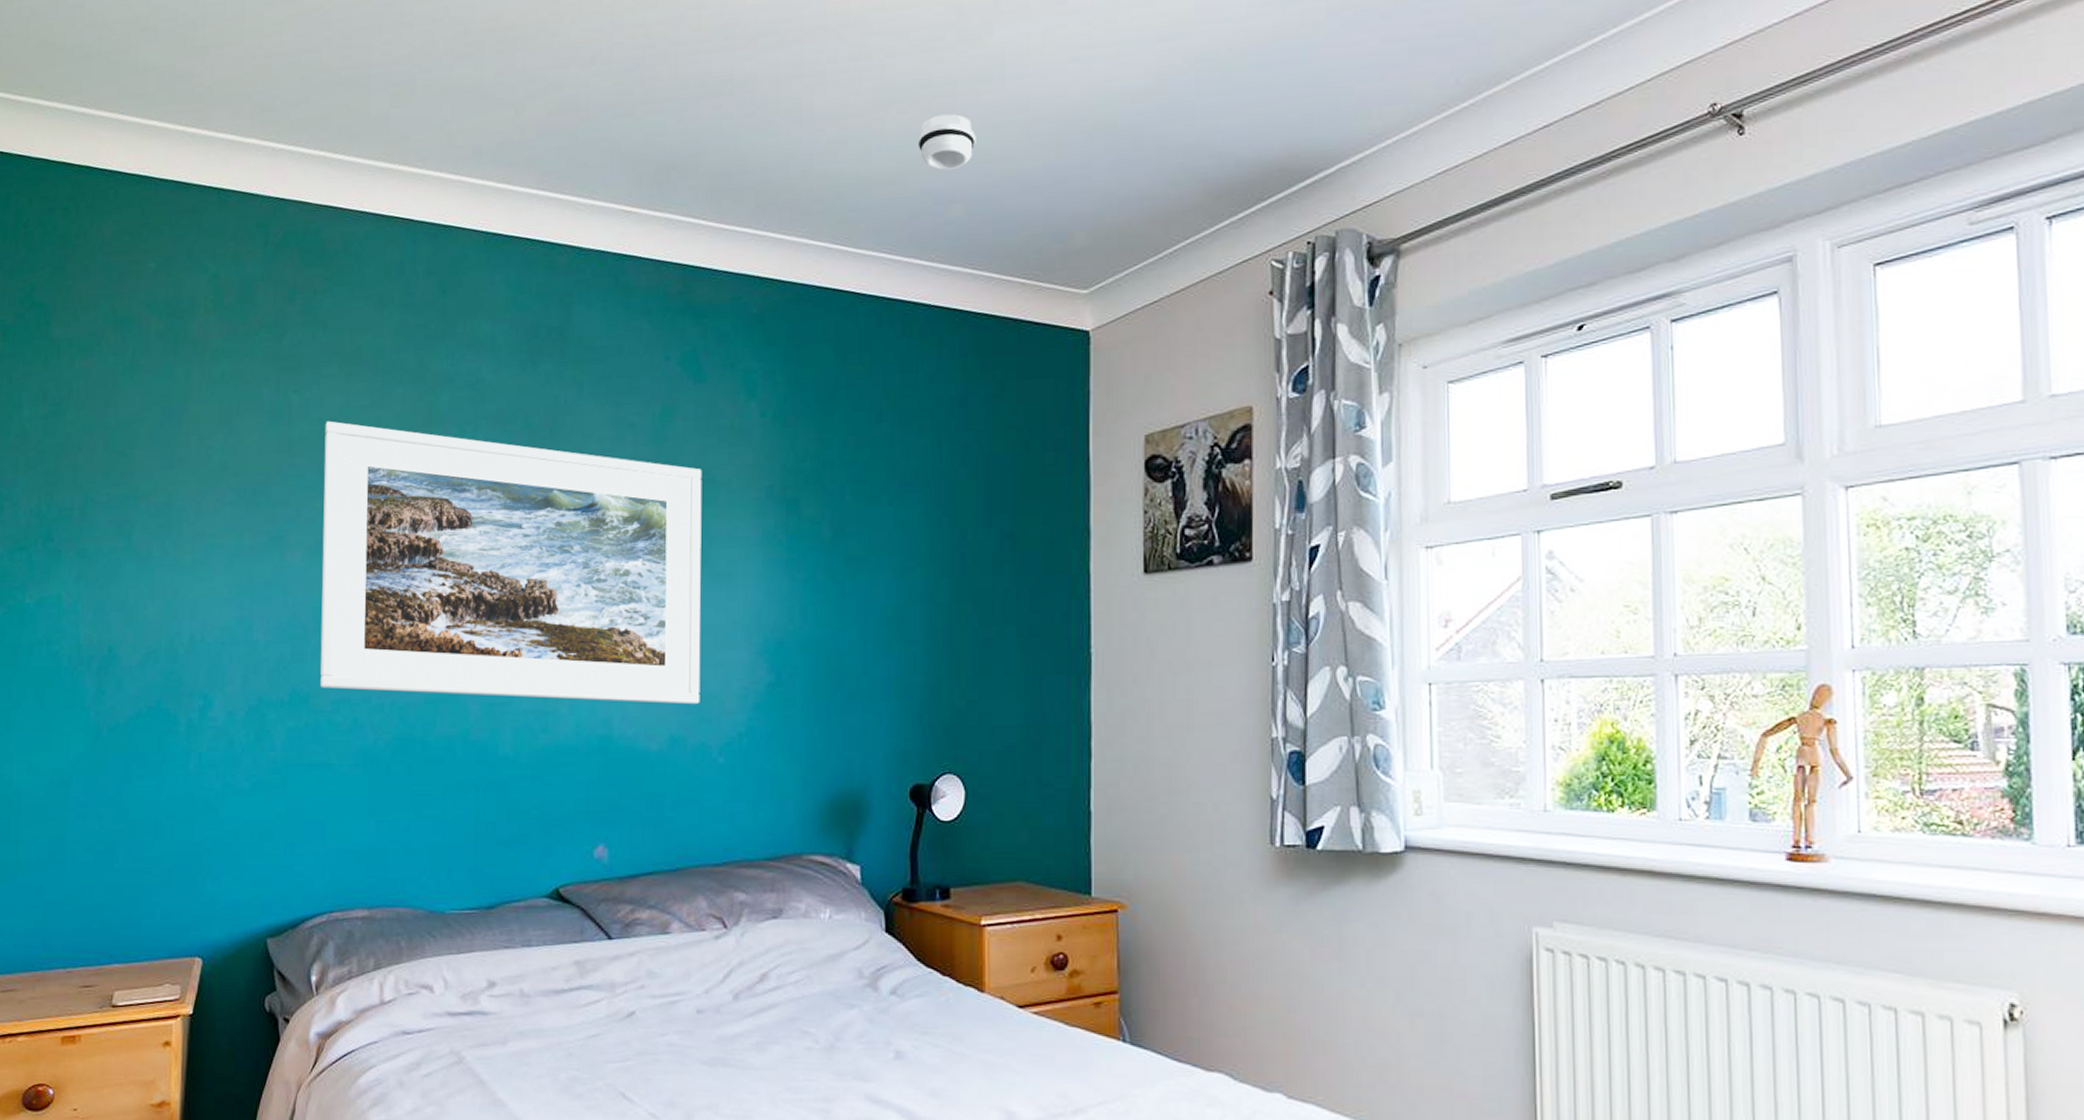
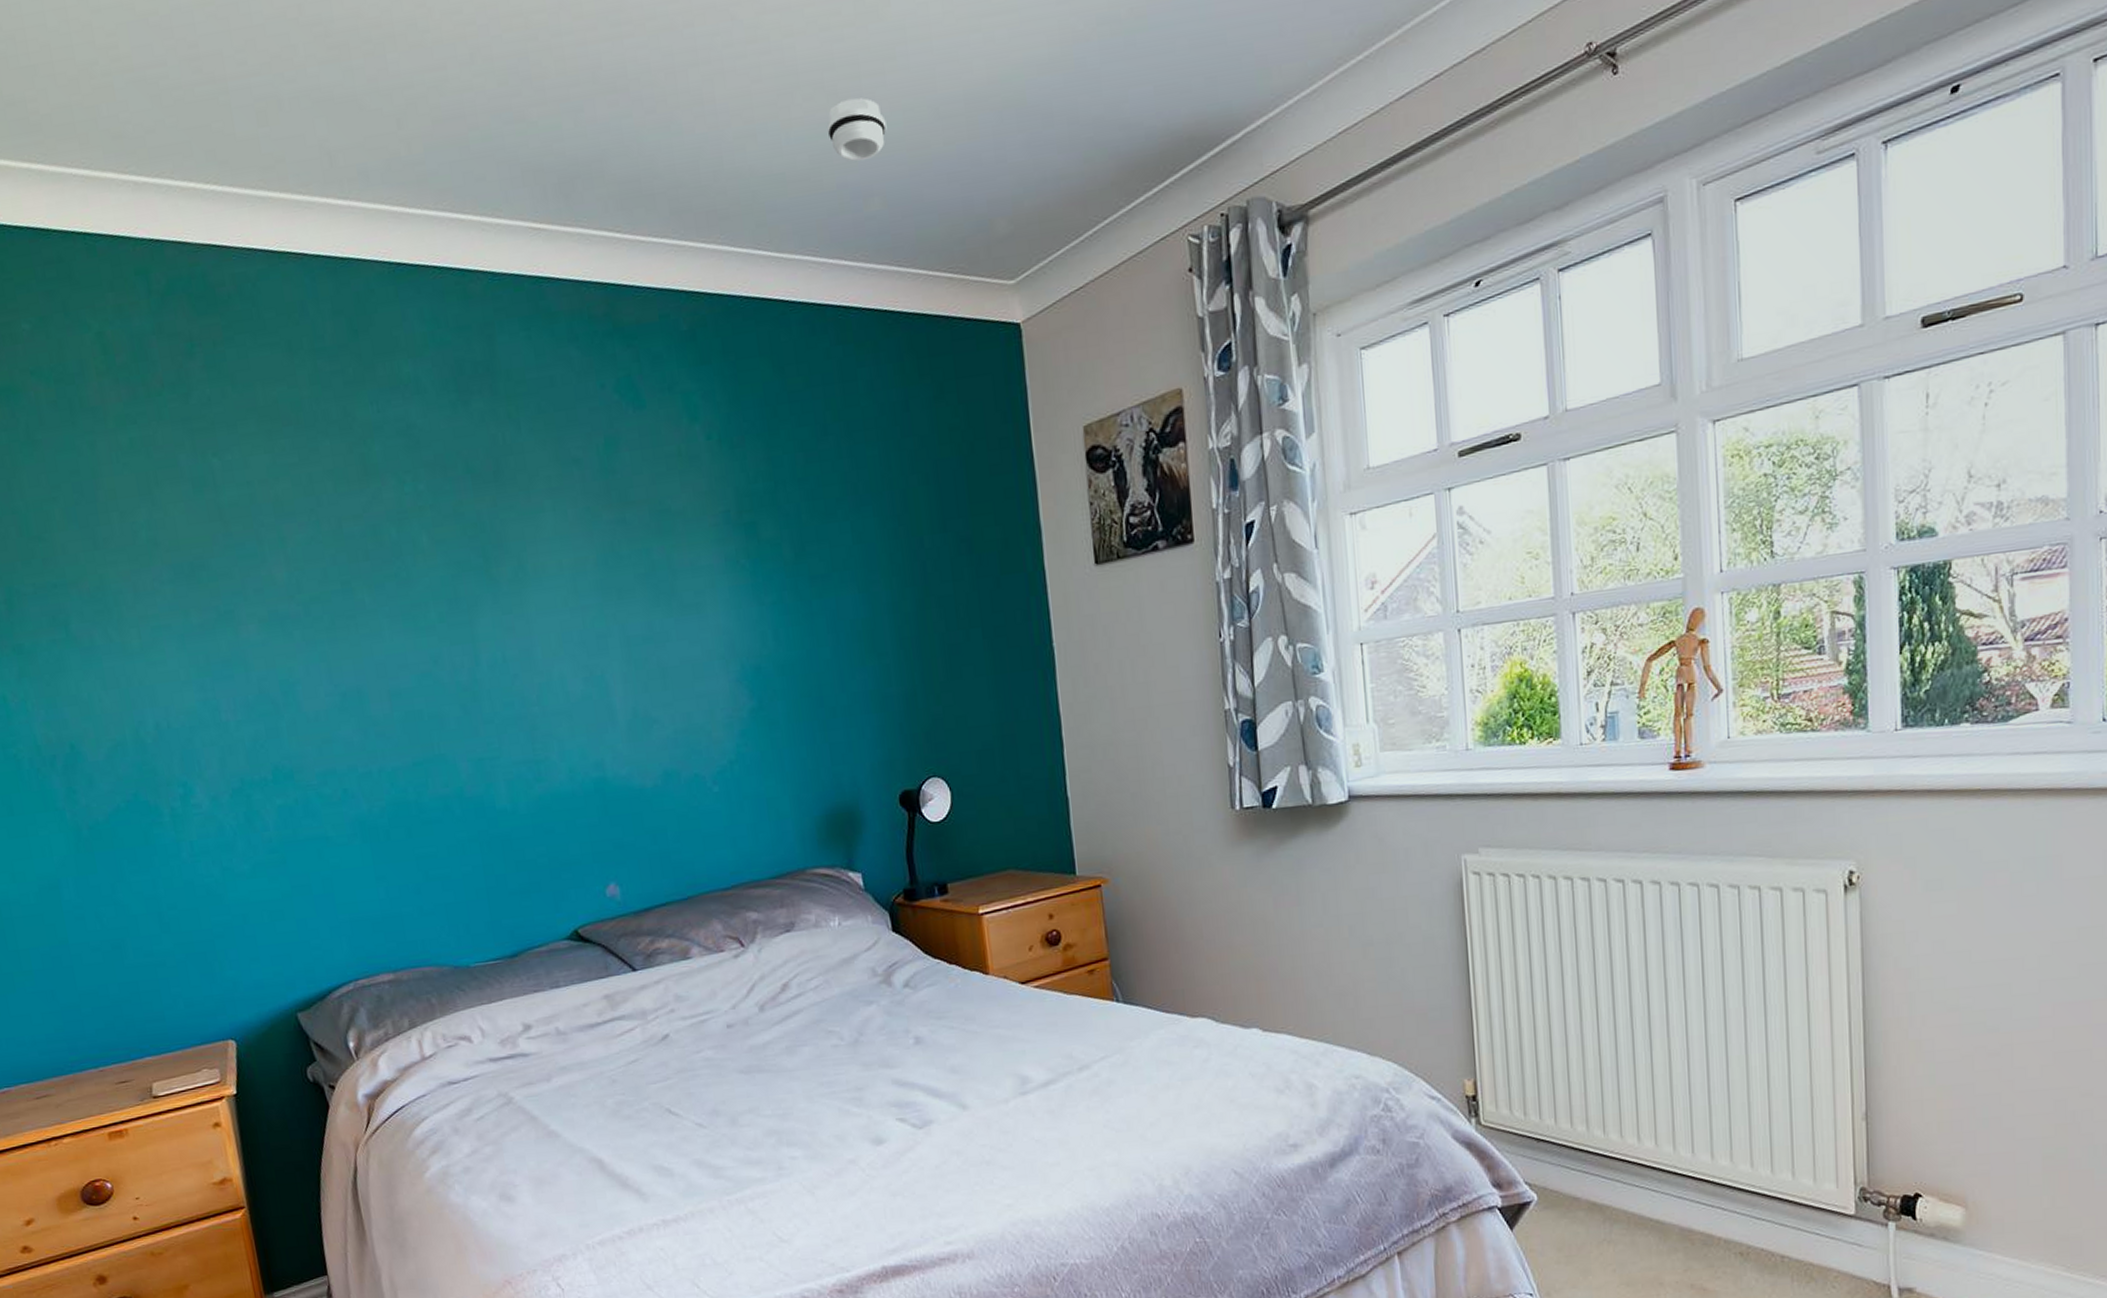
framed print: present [320,420,702,705] -> none [254,483,688,763]

